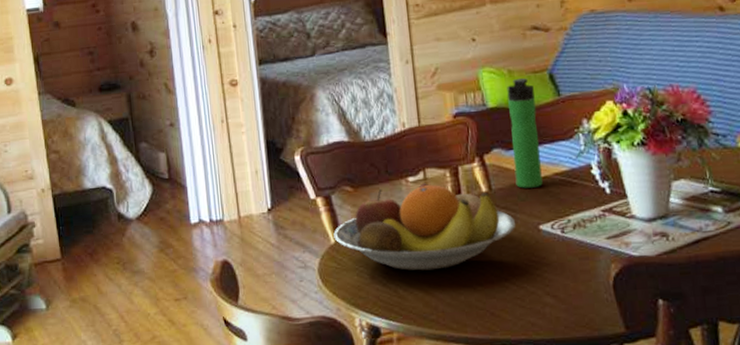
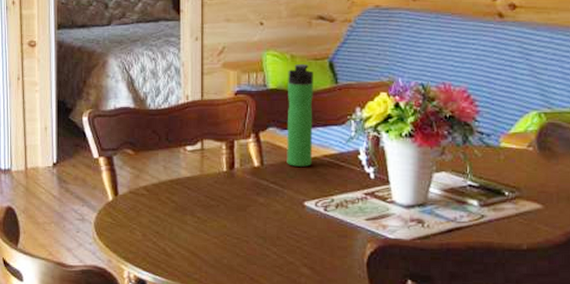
fruit bowl: present [333,183,516,271] -> none [112,153,283,234]

